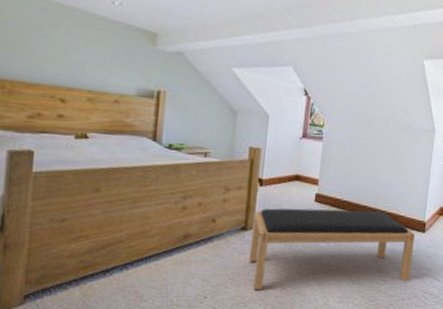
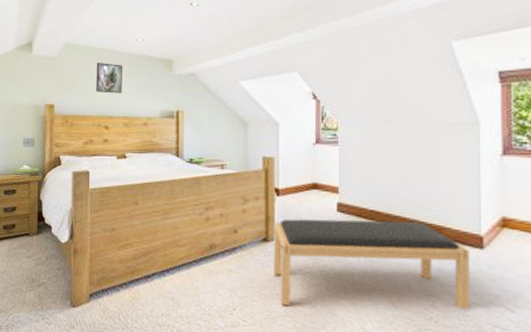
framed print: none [51,19,91,62] -> present [96,62,122,93]

